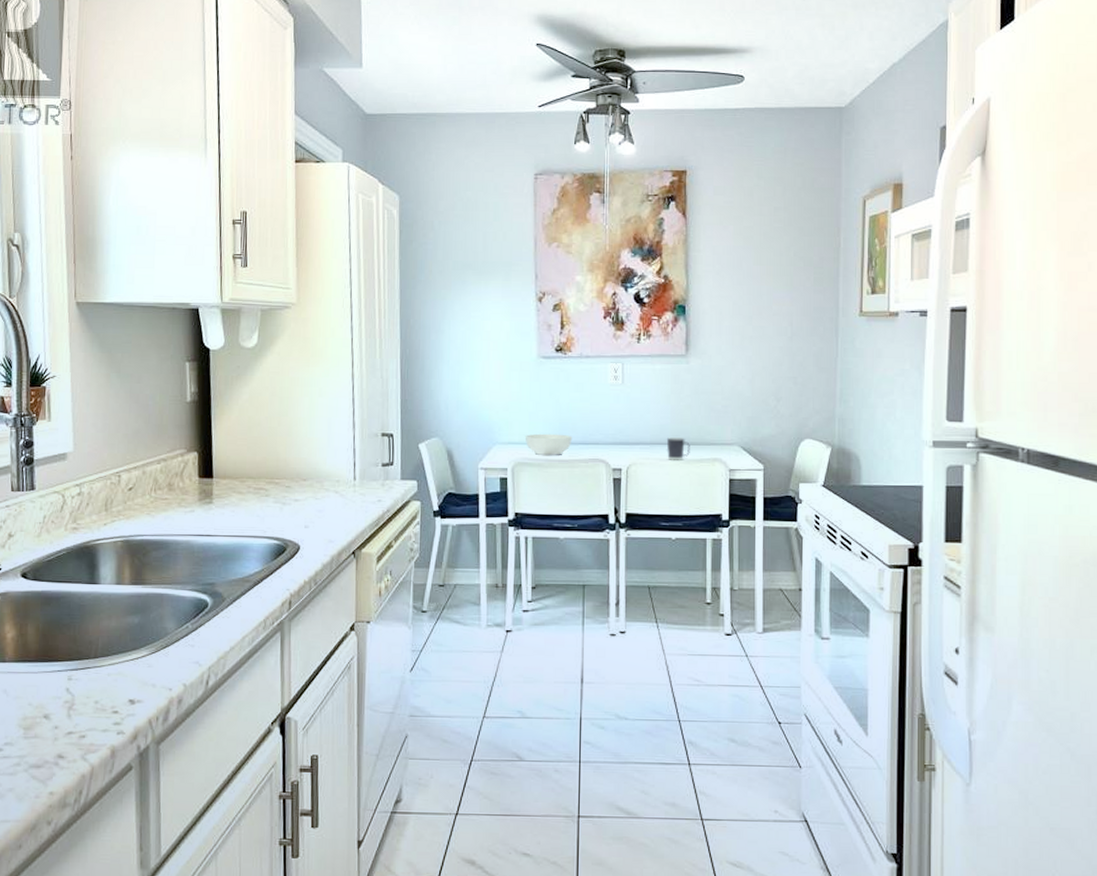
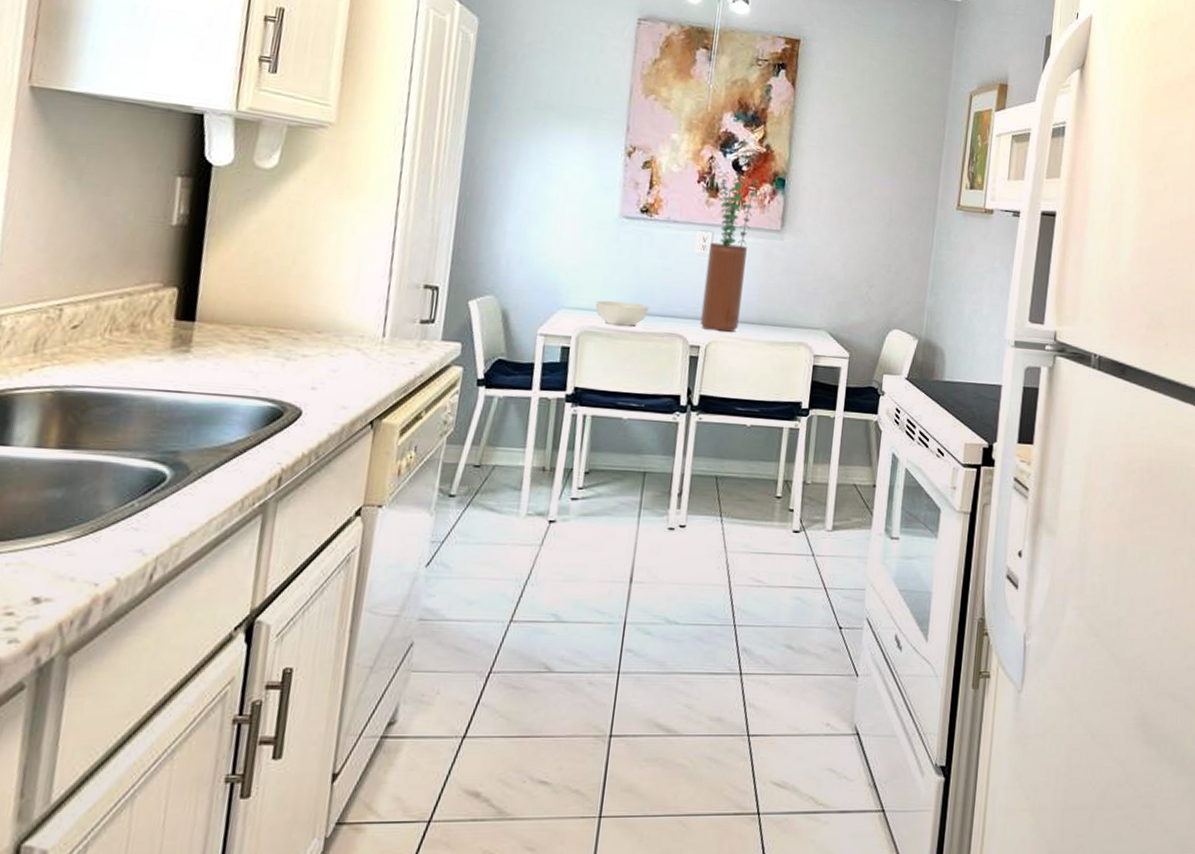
vase: none [619,301,662,453] -> present [700,170,760,332]
mug: present [666,437,690,460] -> none [750,316,776,342]

